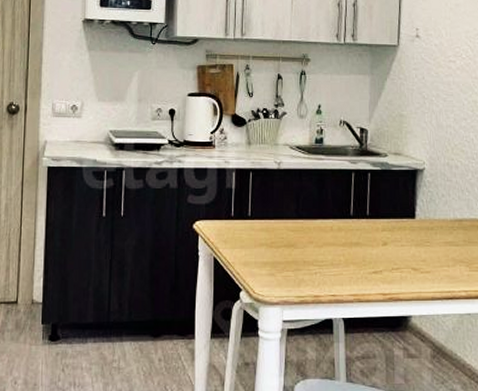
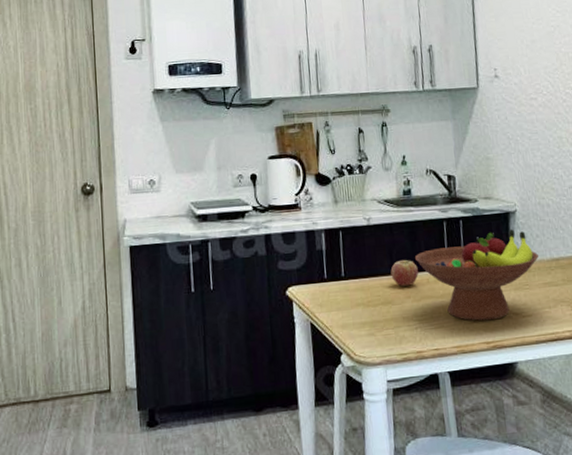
fruit: none [296,205,323,231] -> present [390,259,419,287]
fruit bowl: none [321,186,442,273] -> present [415,229,539,321]

